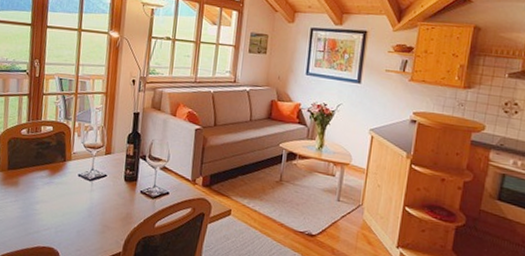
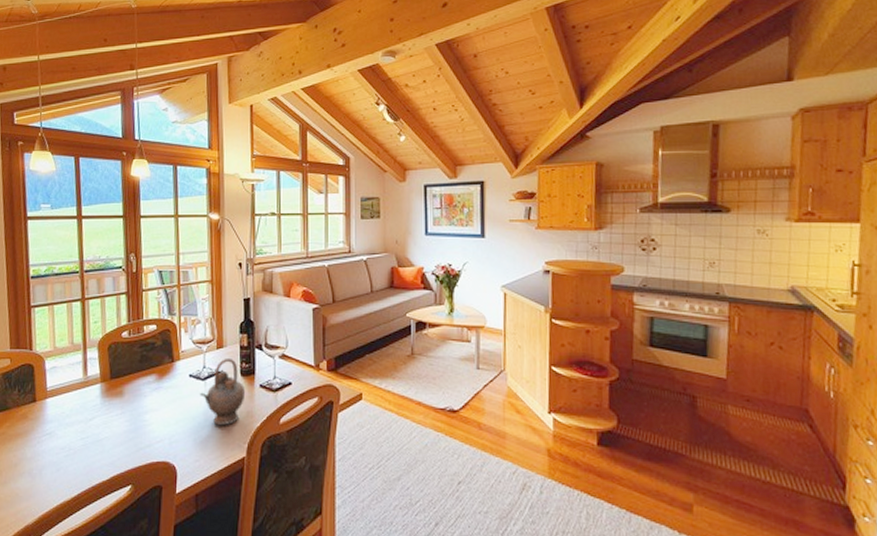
teapot: none [86,164,128,223] -> present [200,359,246,426]

